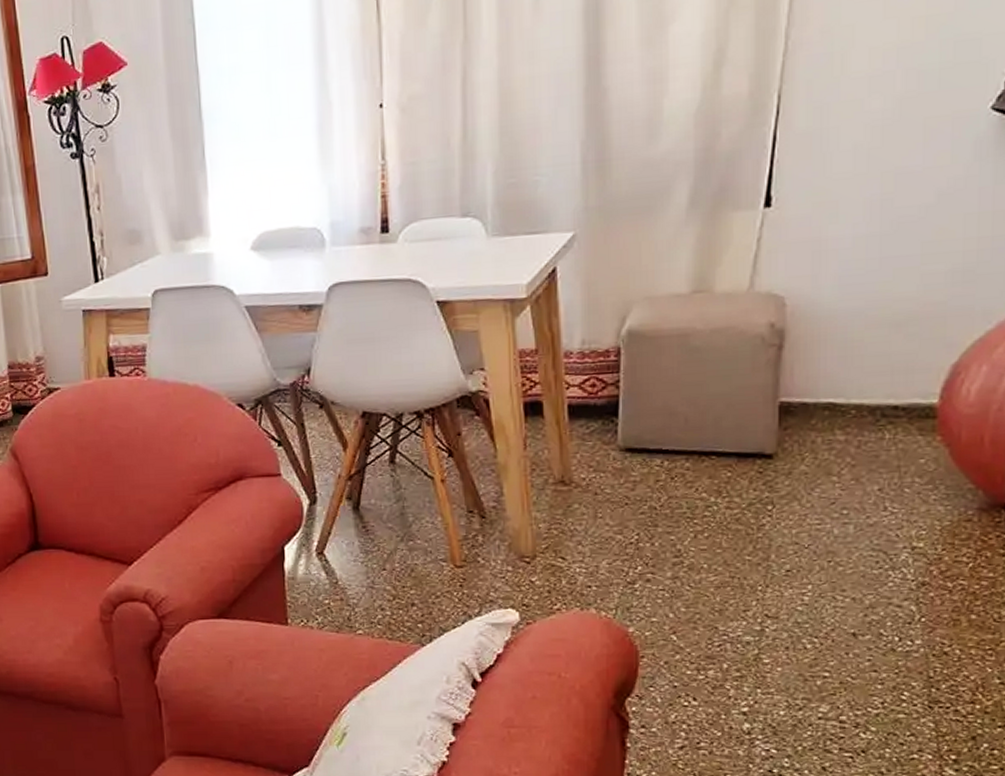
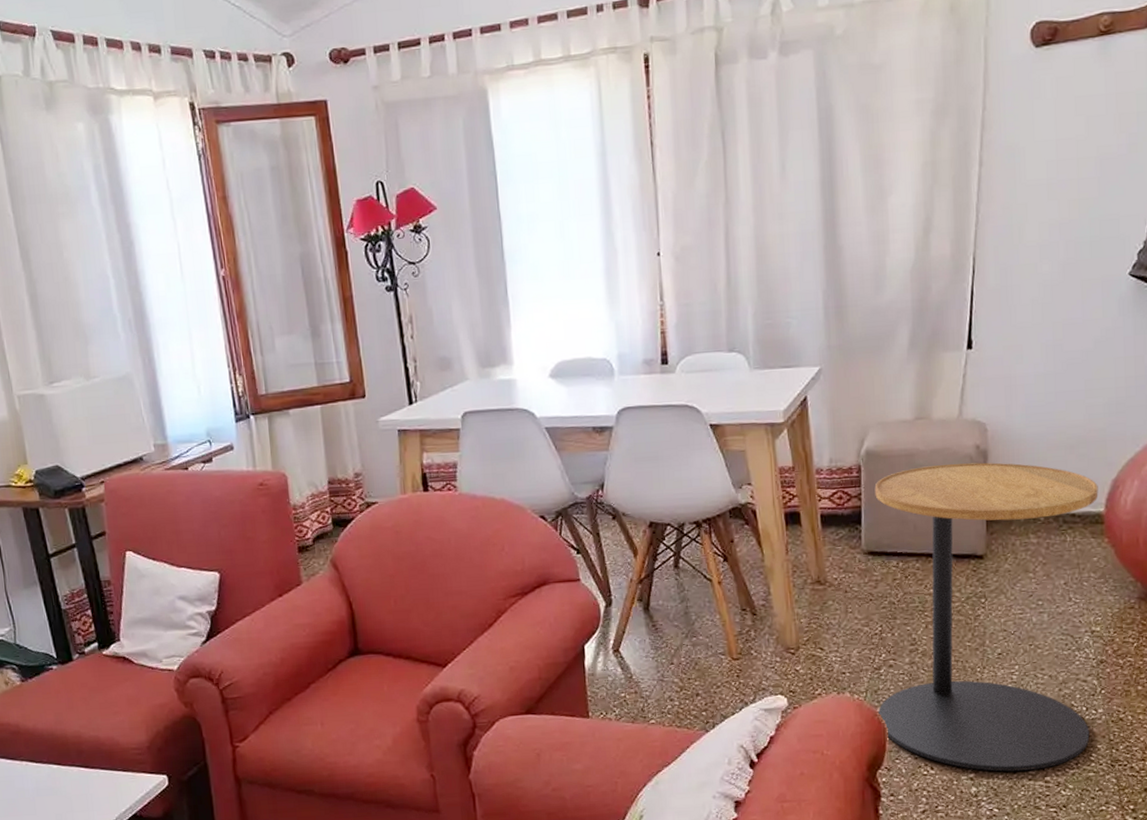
side table: none [630,344,932,707] -> present [874,462,1099,772]

